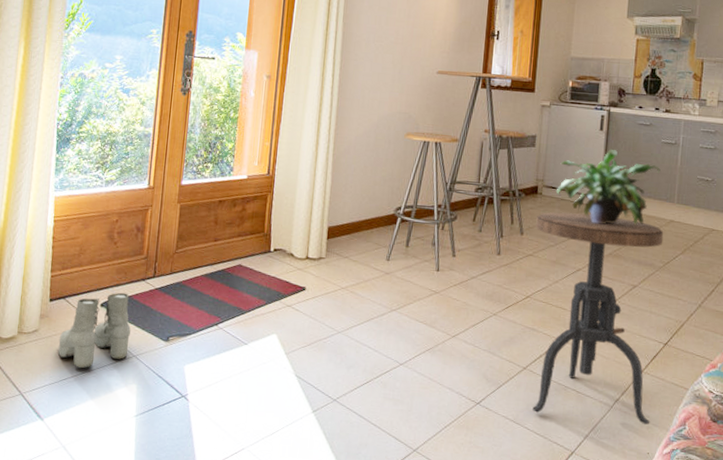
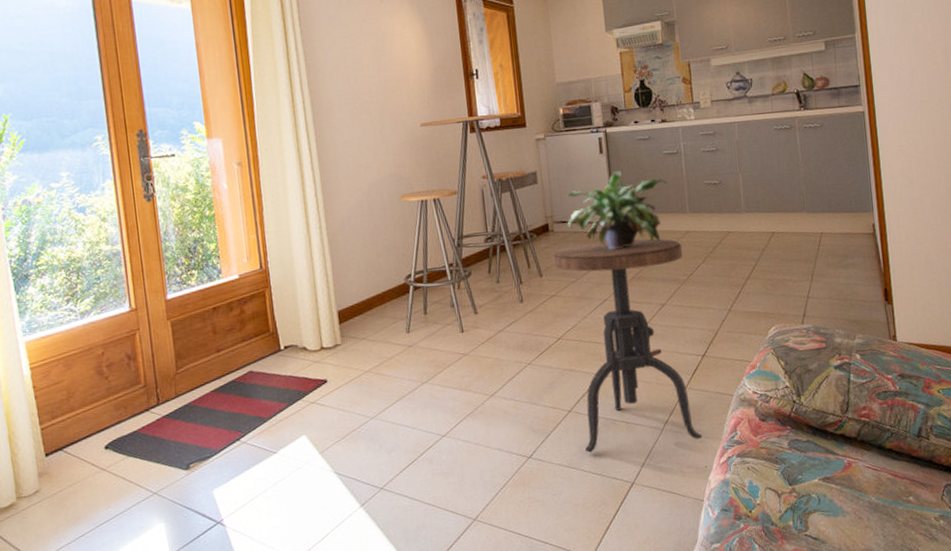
boots: present [57,292,131,369] -> none [65,428,147,521]

